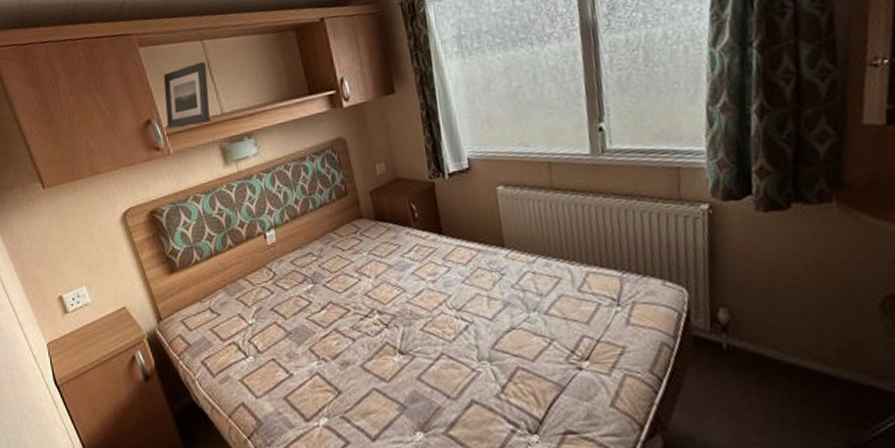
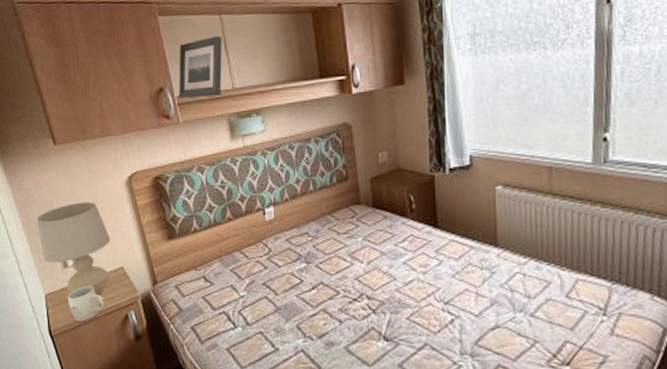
table lamp: none [31,243,112,340] -> present [36,202,111,296]
mug: none [70,329,110,368] -> present [67,285,105,322]

